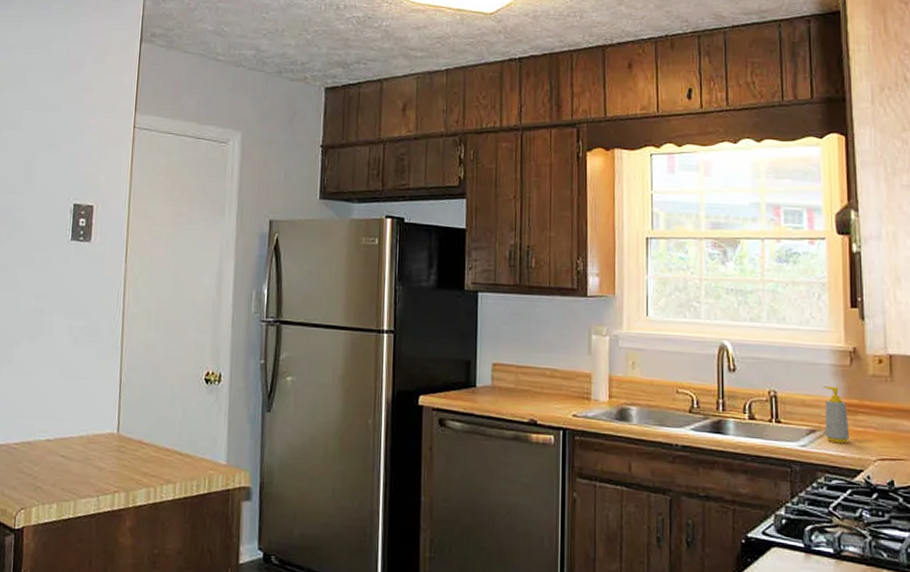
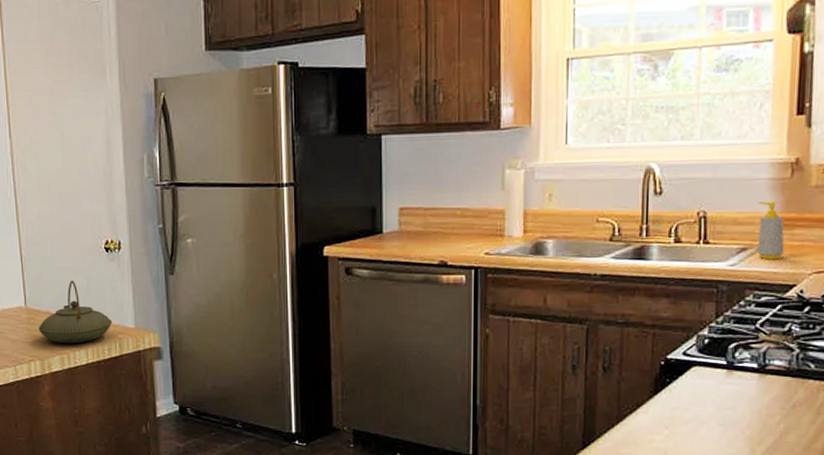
teapot: none [127,410,205,477] -> present [38,281,113,344]

